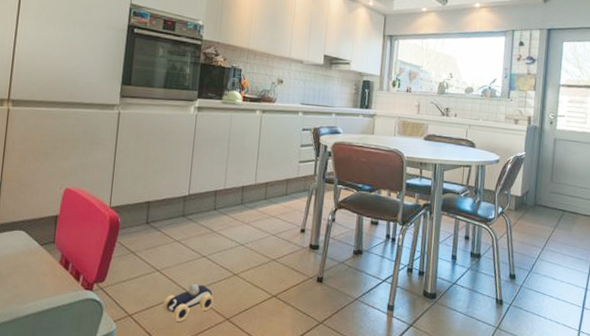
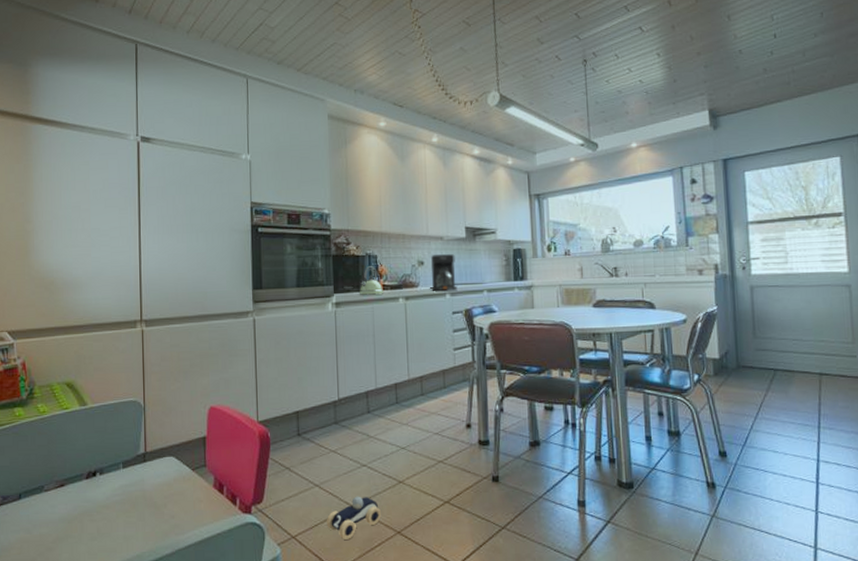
coffee maker: none [286,76,312,110] -> present [431,254,458,292]

